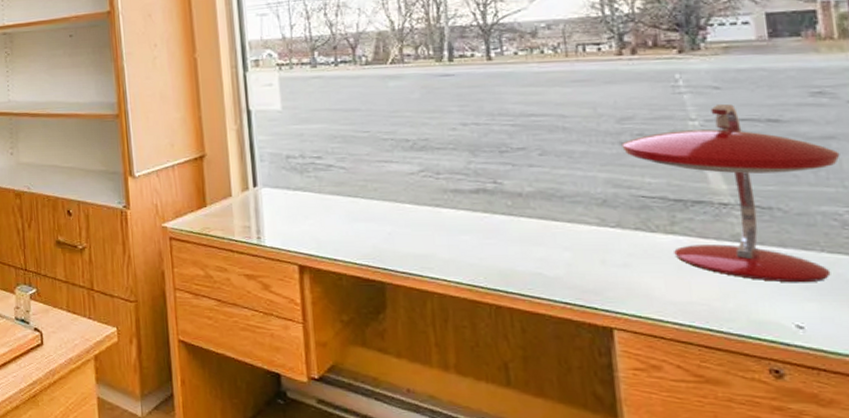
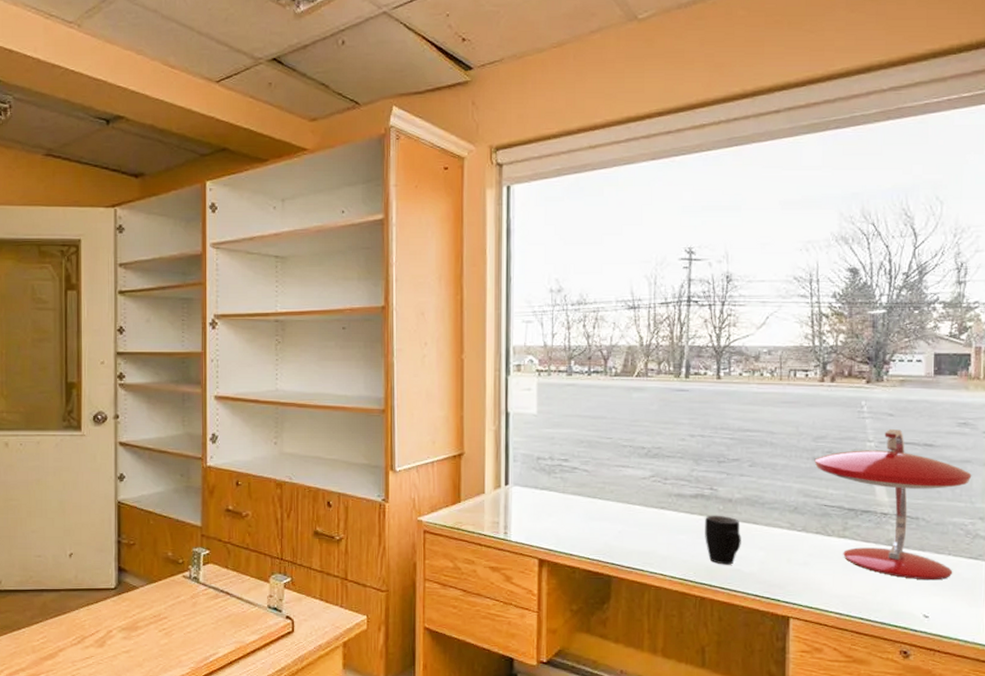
mug: none [491,211,540,268] -> present [705,515,741,565]

